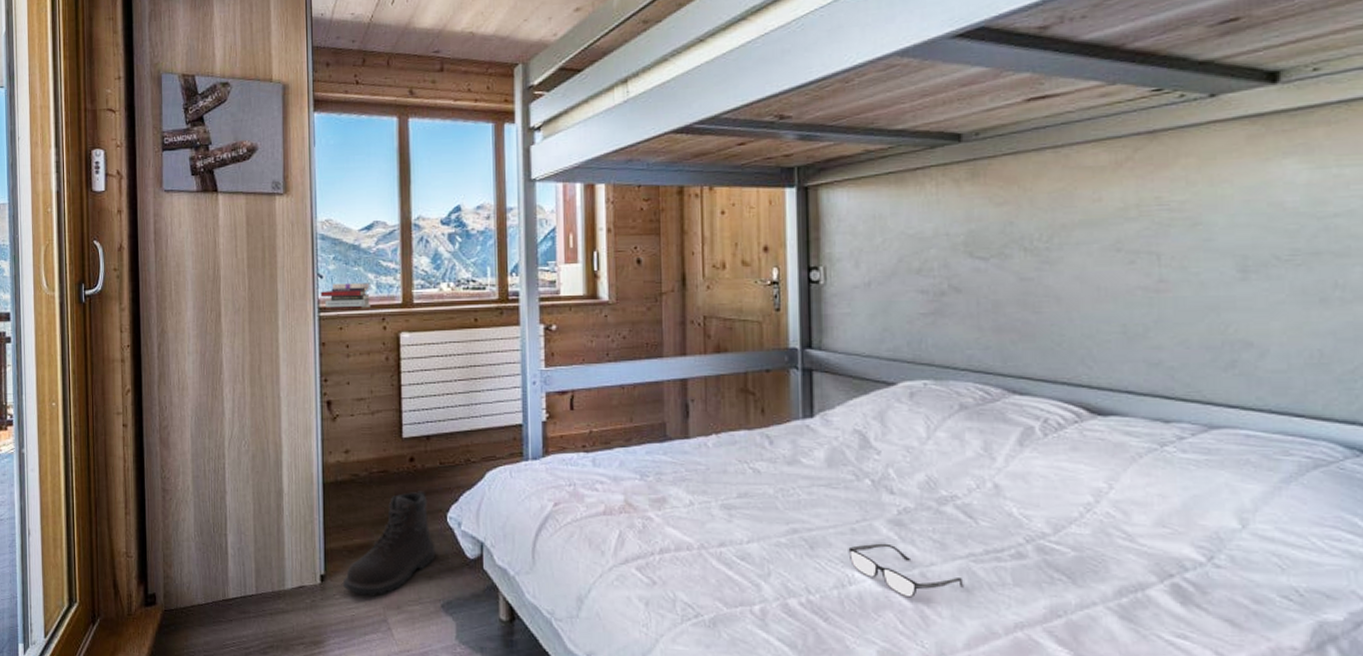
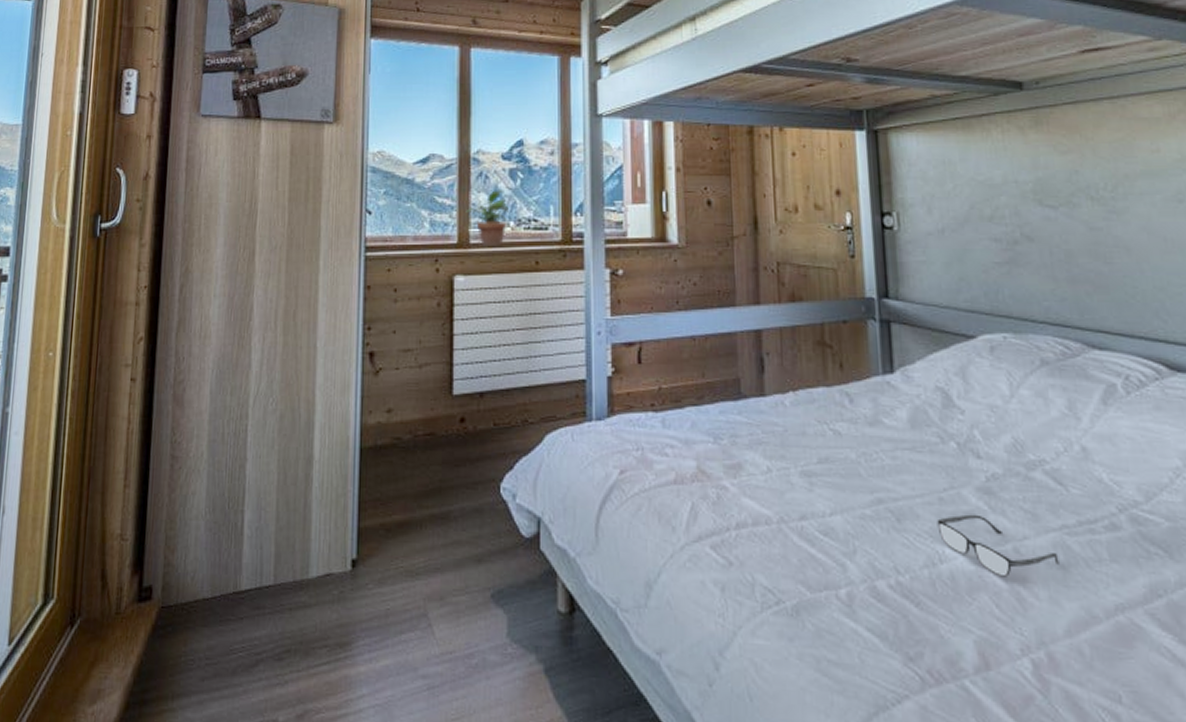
books: present [320,283,372,310] -> none [367,220,424,249]
boot: present [342,491,436,595] -> none [377,457,486,584]
potted plant: none [409,253,449,305] -> present [466,190,509,246]

